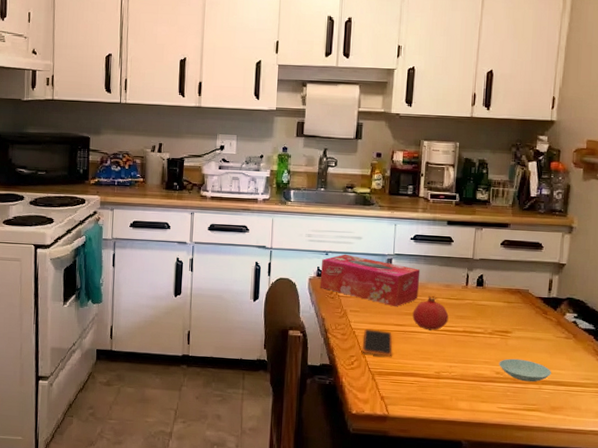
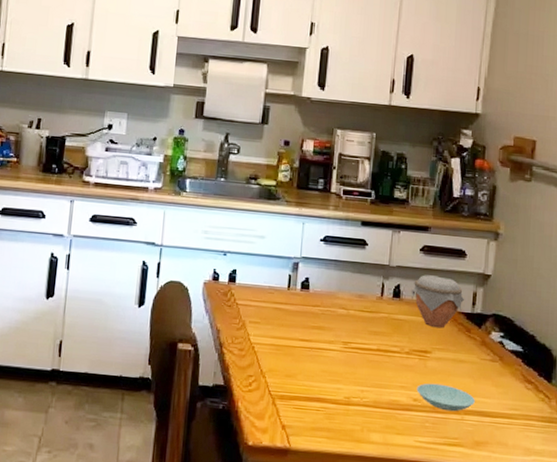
tissue box: present [319,254,421,307] -> none [215,255,330,319]
smartphone: present [362,329,393,357] -> none [262,343,297,378]
fruit: present [412,296,449,331] -> none [320,307,361,348]
jar: none [493,266,542,312] -> present [411,275,465,329]

